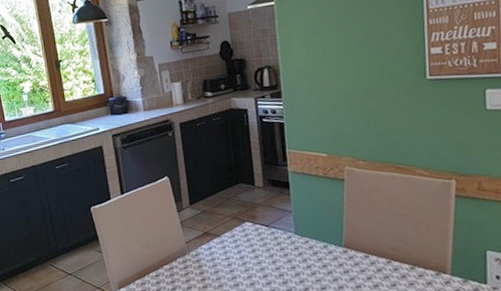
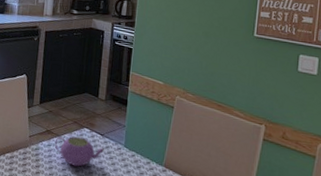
teapot: none [215,232,274,265] -> present [54,136,105,167]

